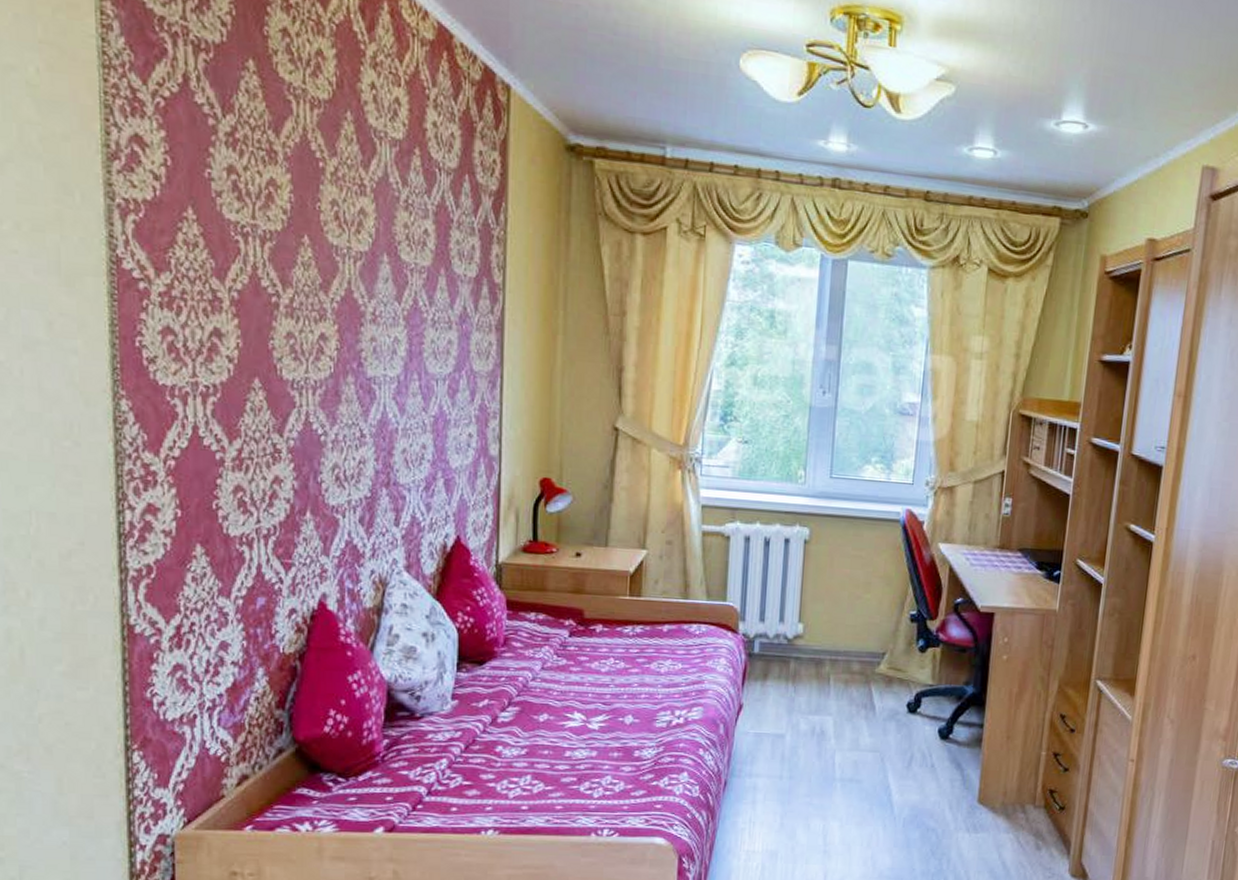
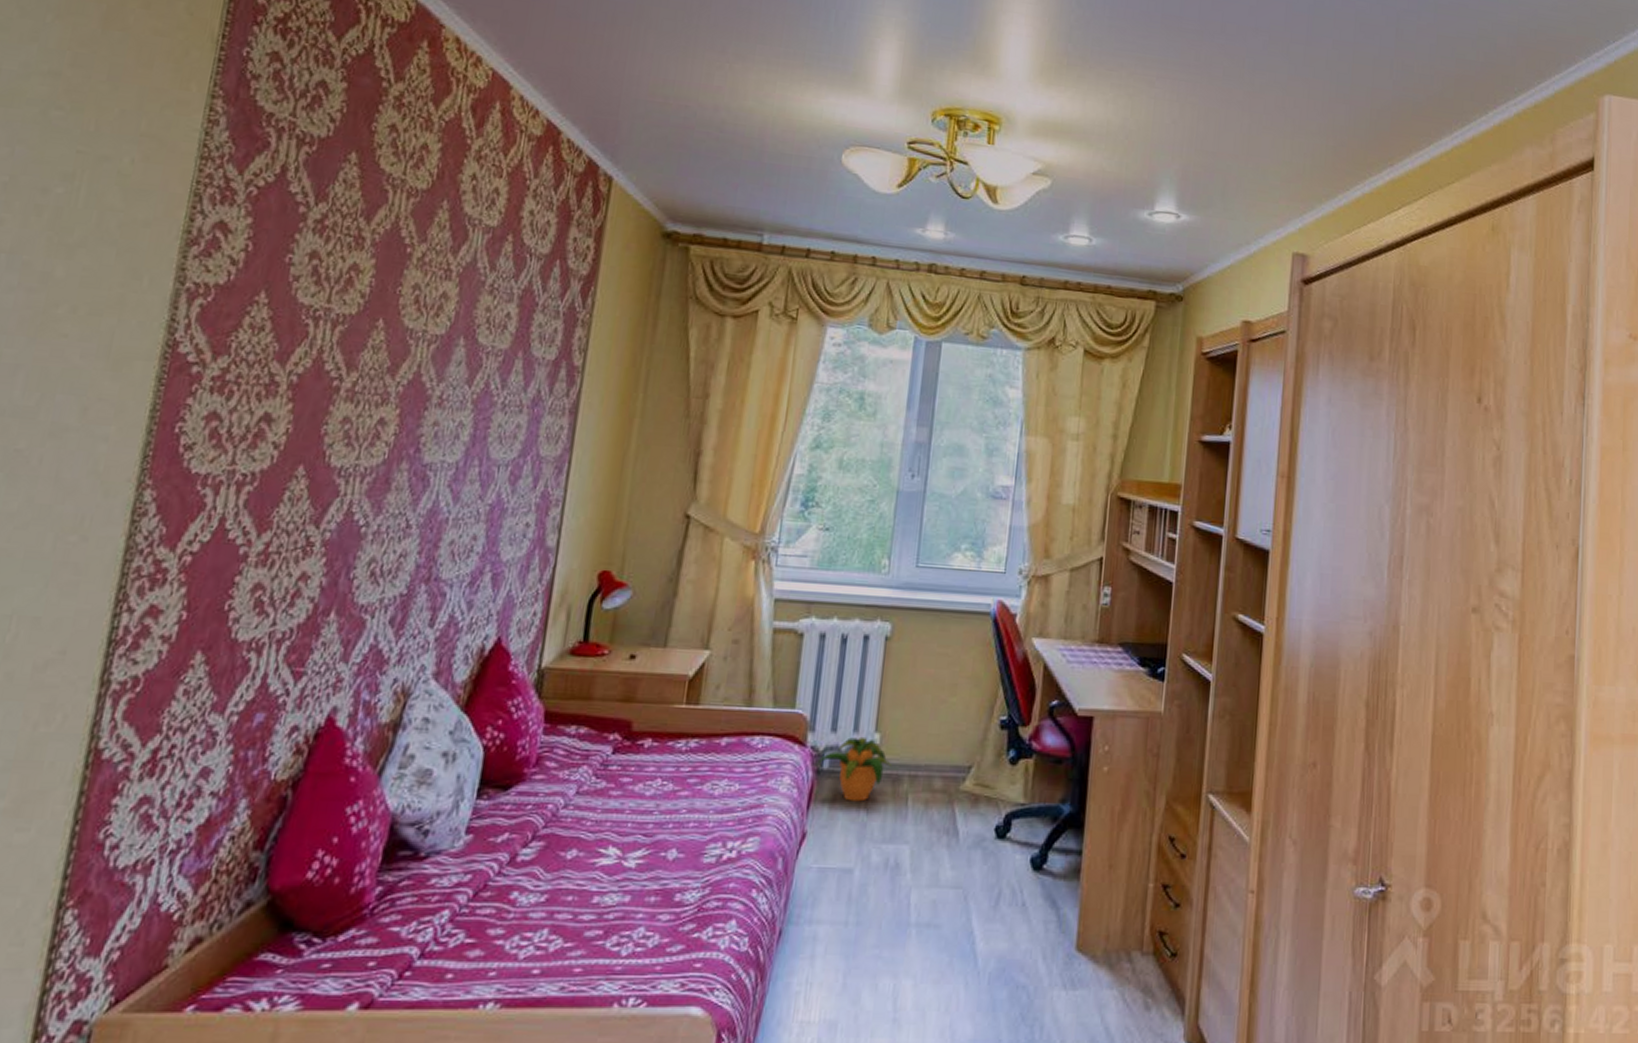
potted plant: none [748,626,815,681] -> present [817,736,893,802]

